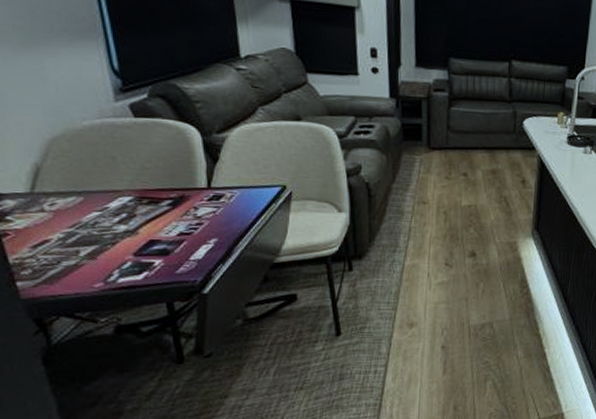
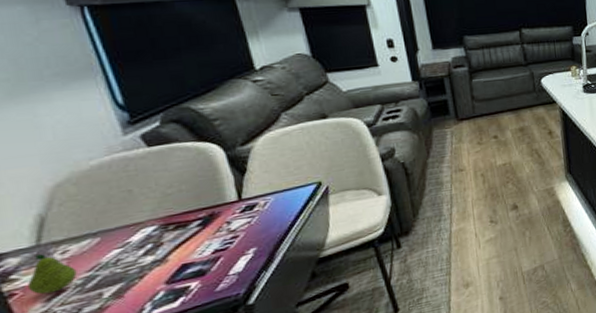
fruit: none [18,201,61,241] -> present [27,251,77,295]

